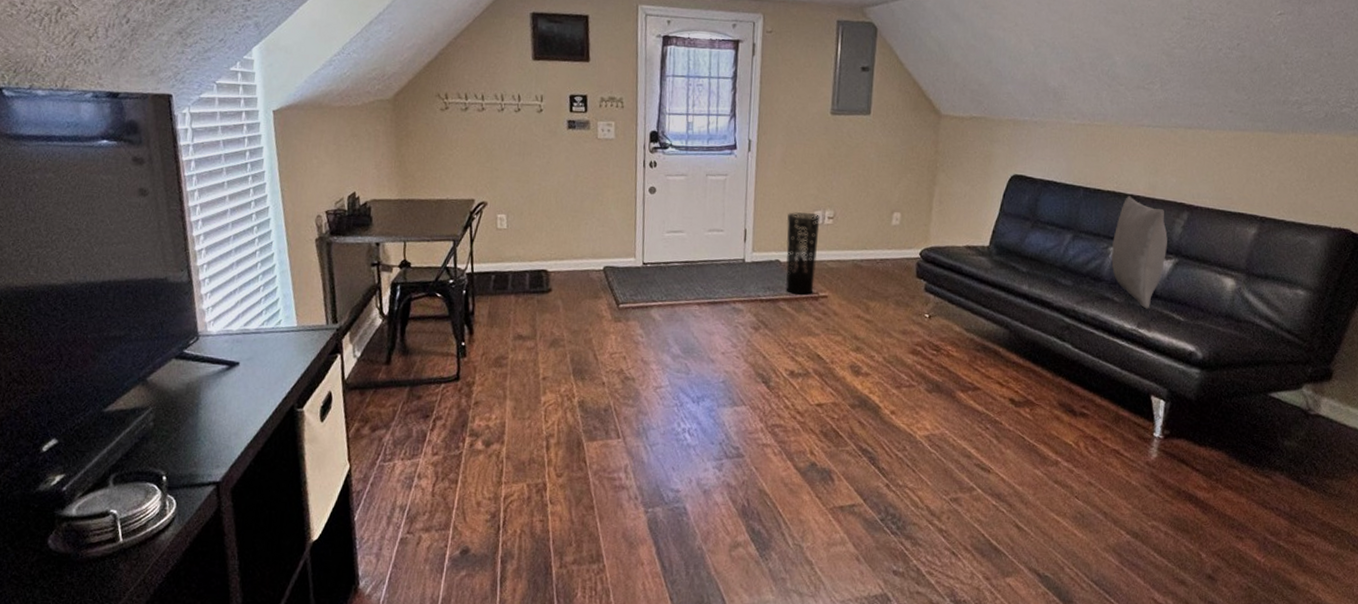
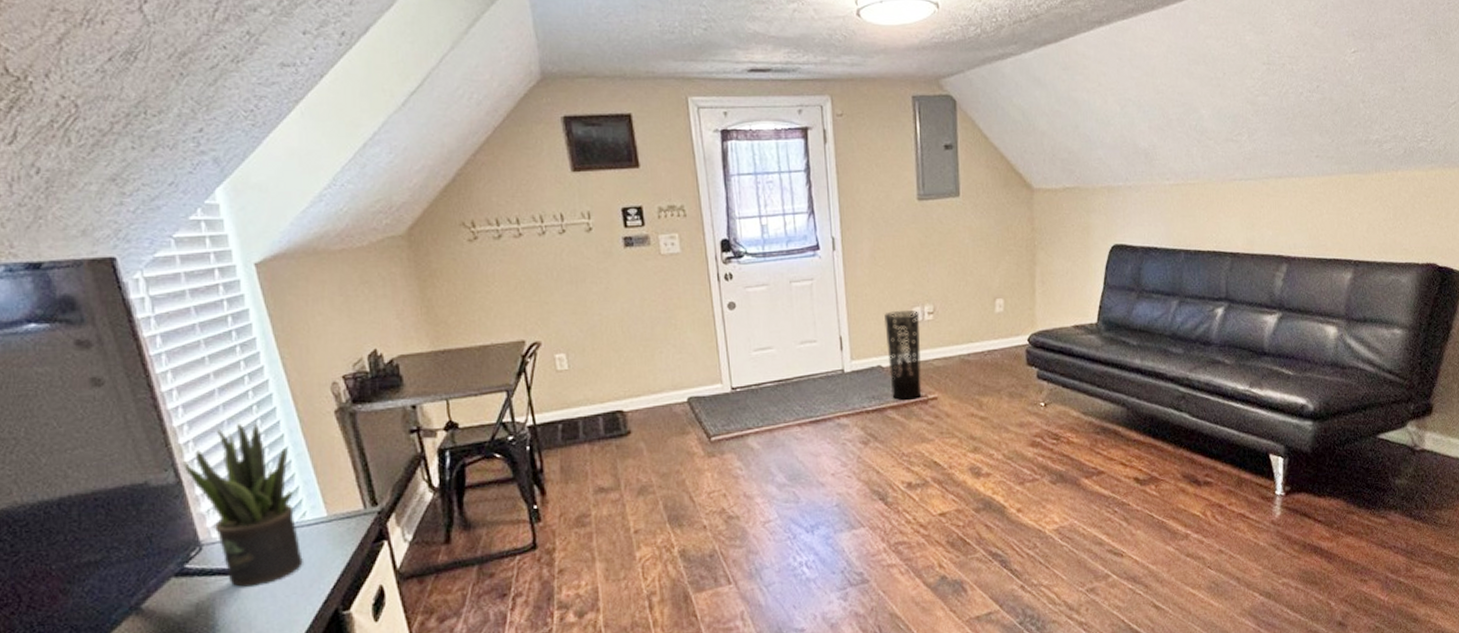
potted plant: none [195,240,275,376] -> present [183,424,303,587]
pillow: present [1111,196,1168,309] -> none [1218,254,1270,368]

